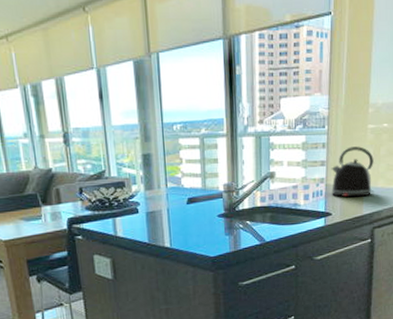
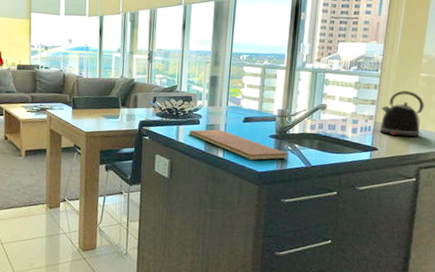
chopping board: none [127,216,241,245] -> present [189,129,288,160]

